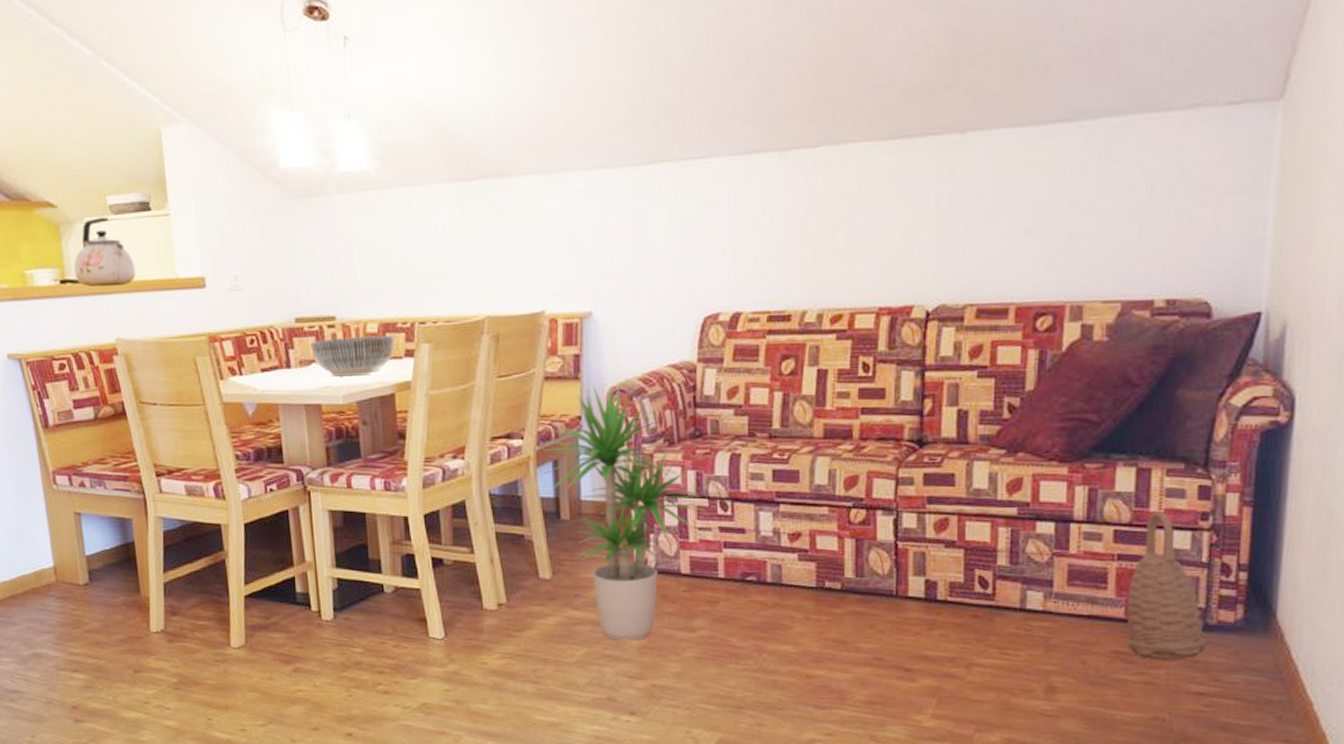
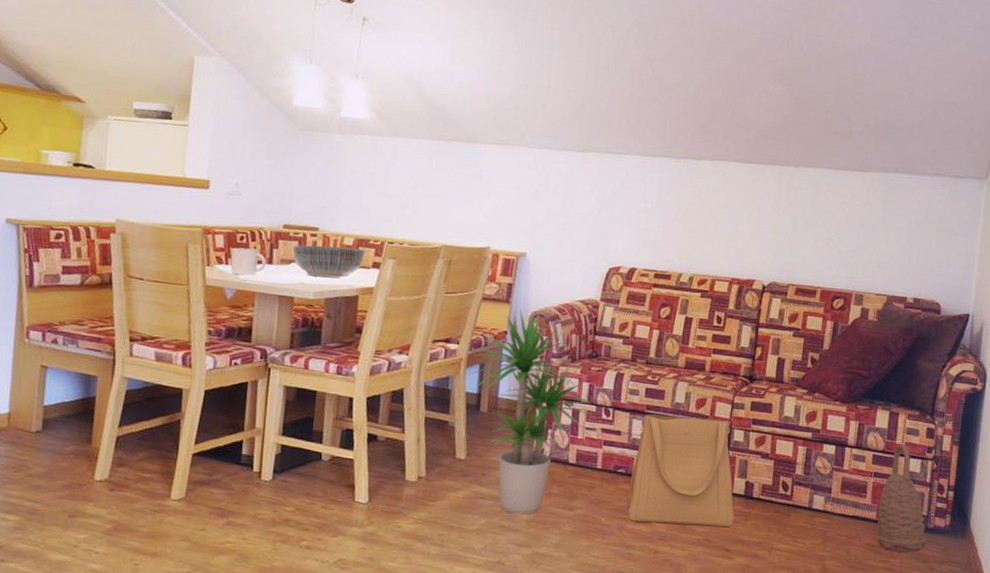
kettle: present [73,217,136,288] -> none [88,117,148,177]
mug: none [243,352,284,386] -> present [230,247,267,276]
tote bag: none [763,502,913,641] -> present [626,414,735,528]

